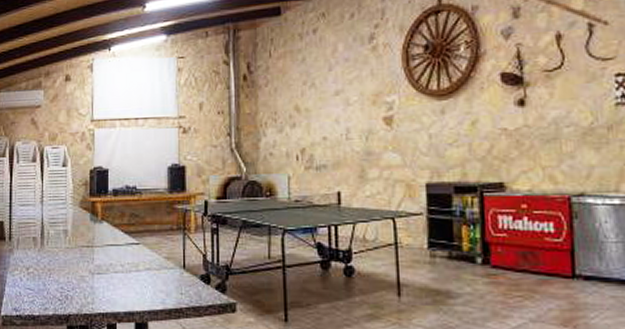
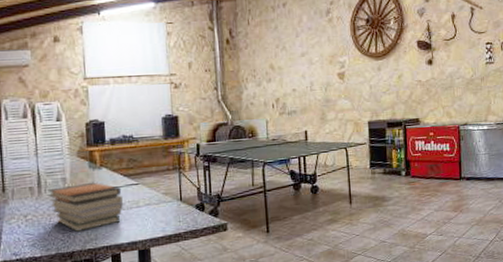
book stack: none [50,237,122,292] -> present [47,182,123,232]

